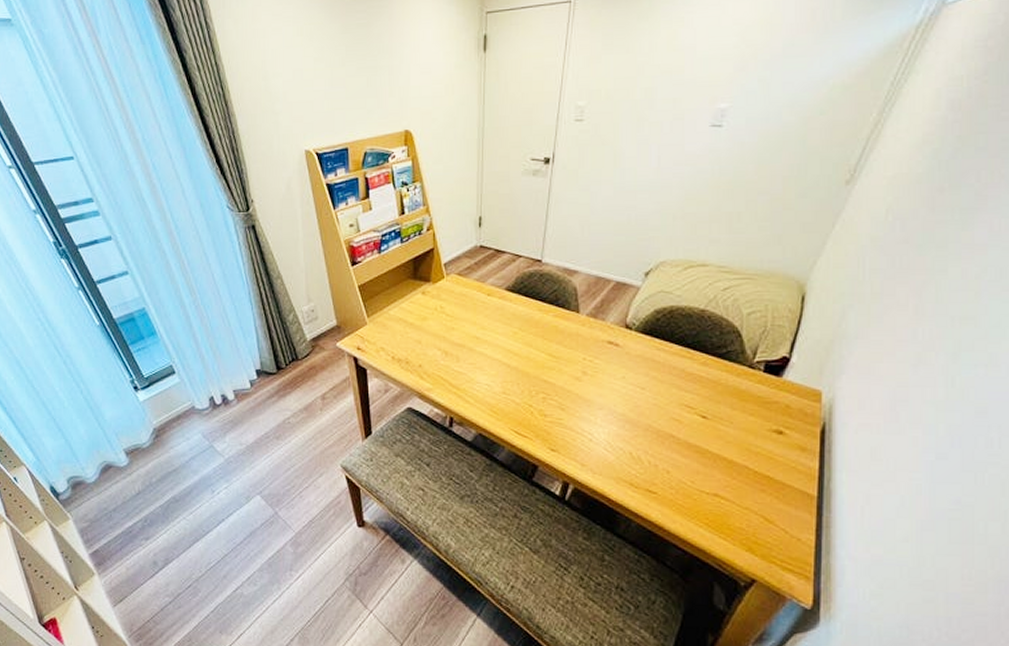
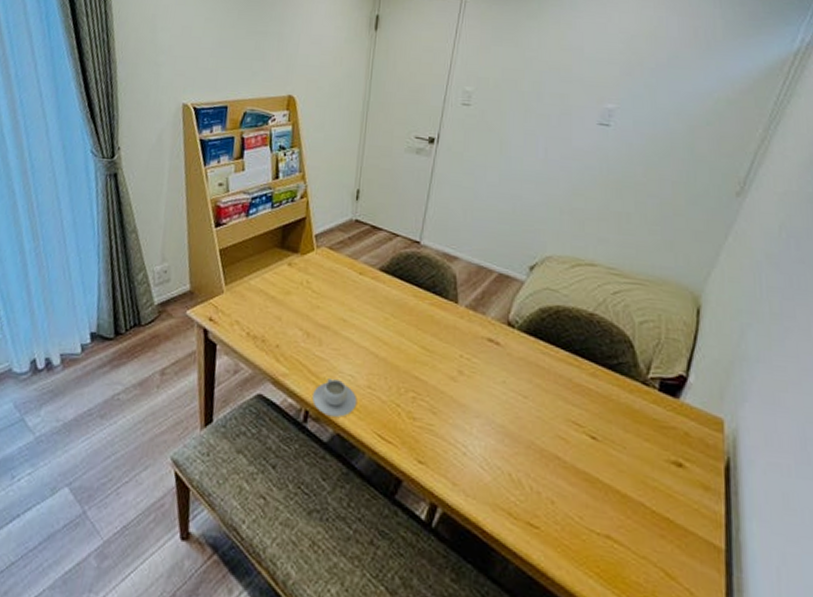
teacup: none [456,388,495,420] -> present [312,377,358,417]

